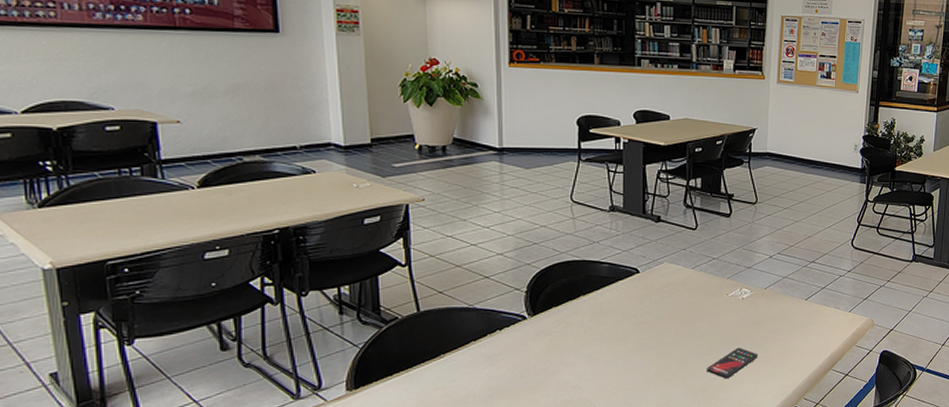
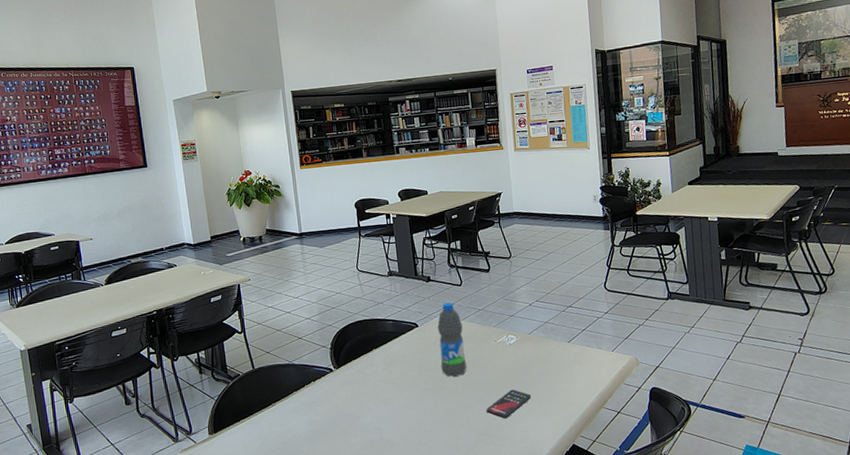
water bottle: none [661,248,692,331] -> present [437,302,467,377]

